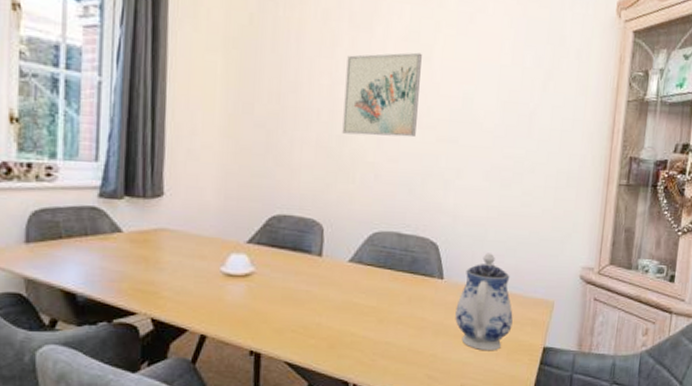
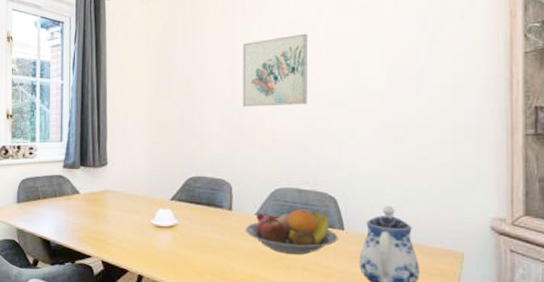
fruit bowl: none [335,256,437,306] -> present [245,209,338,255]

